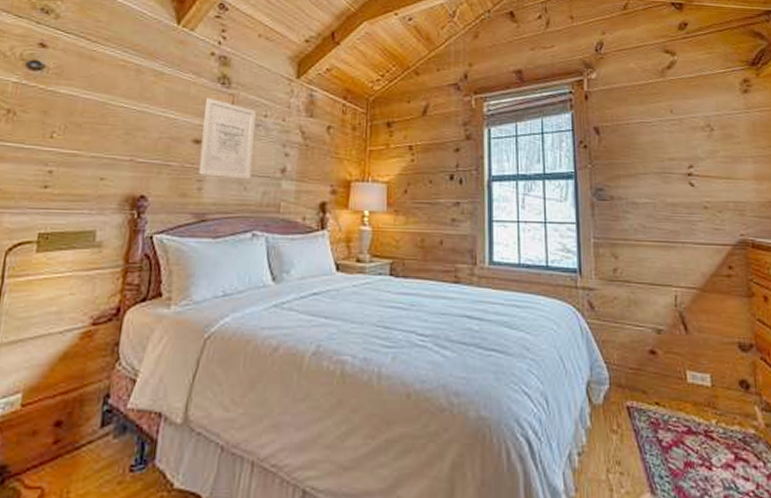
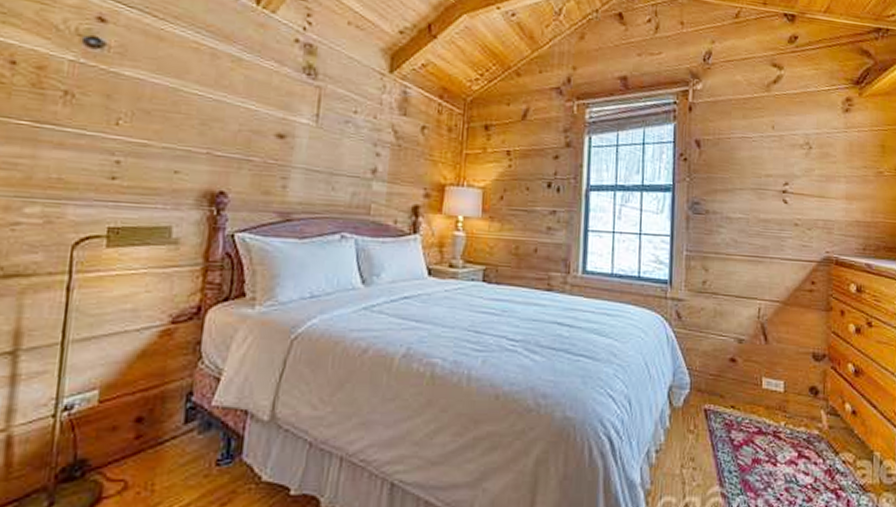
wall art: present [198,97,257,180] -> none [282,88,346,180]

